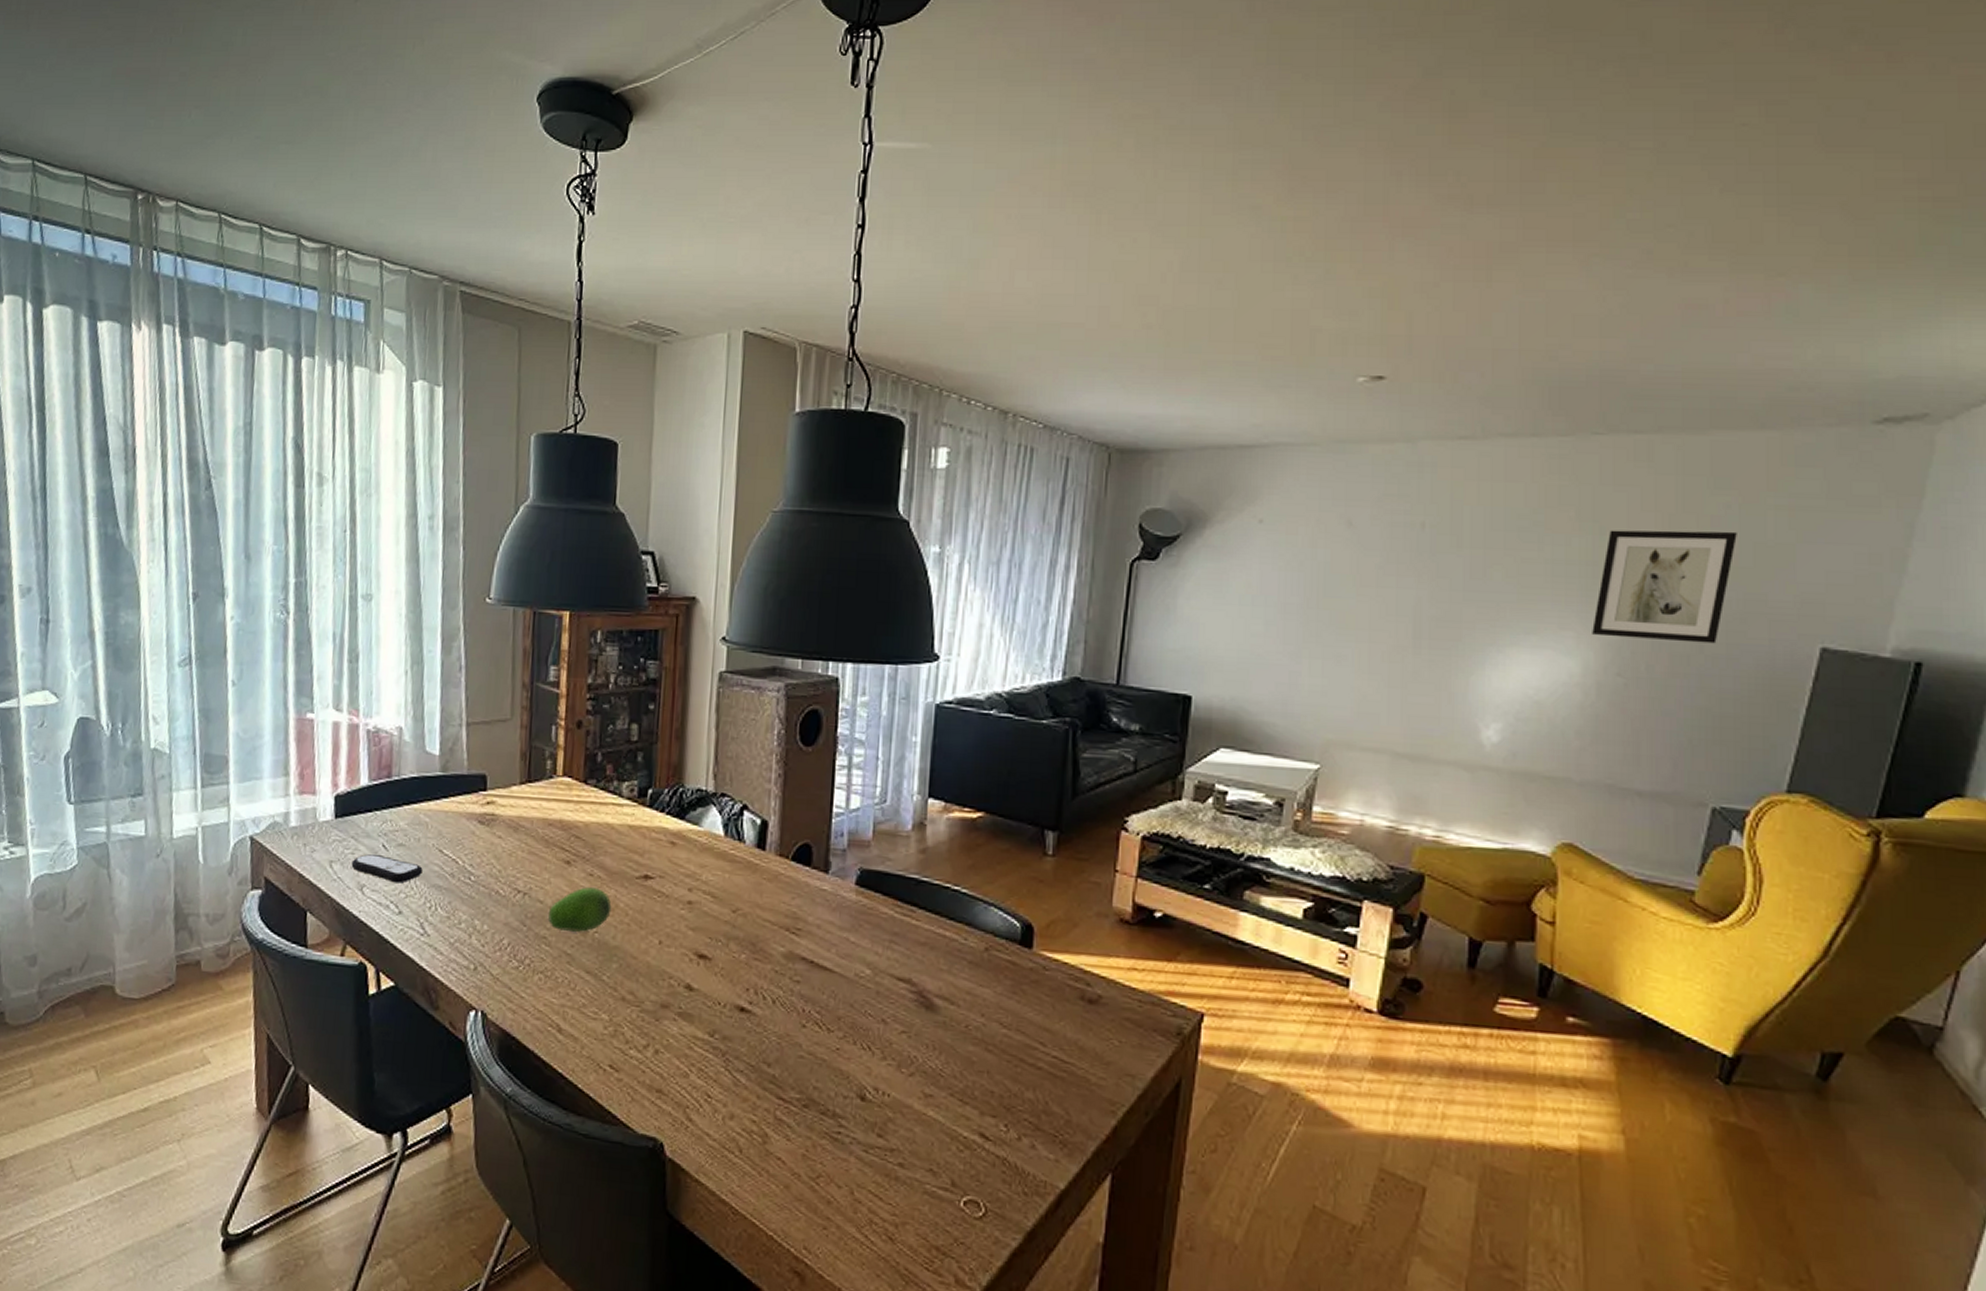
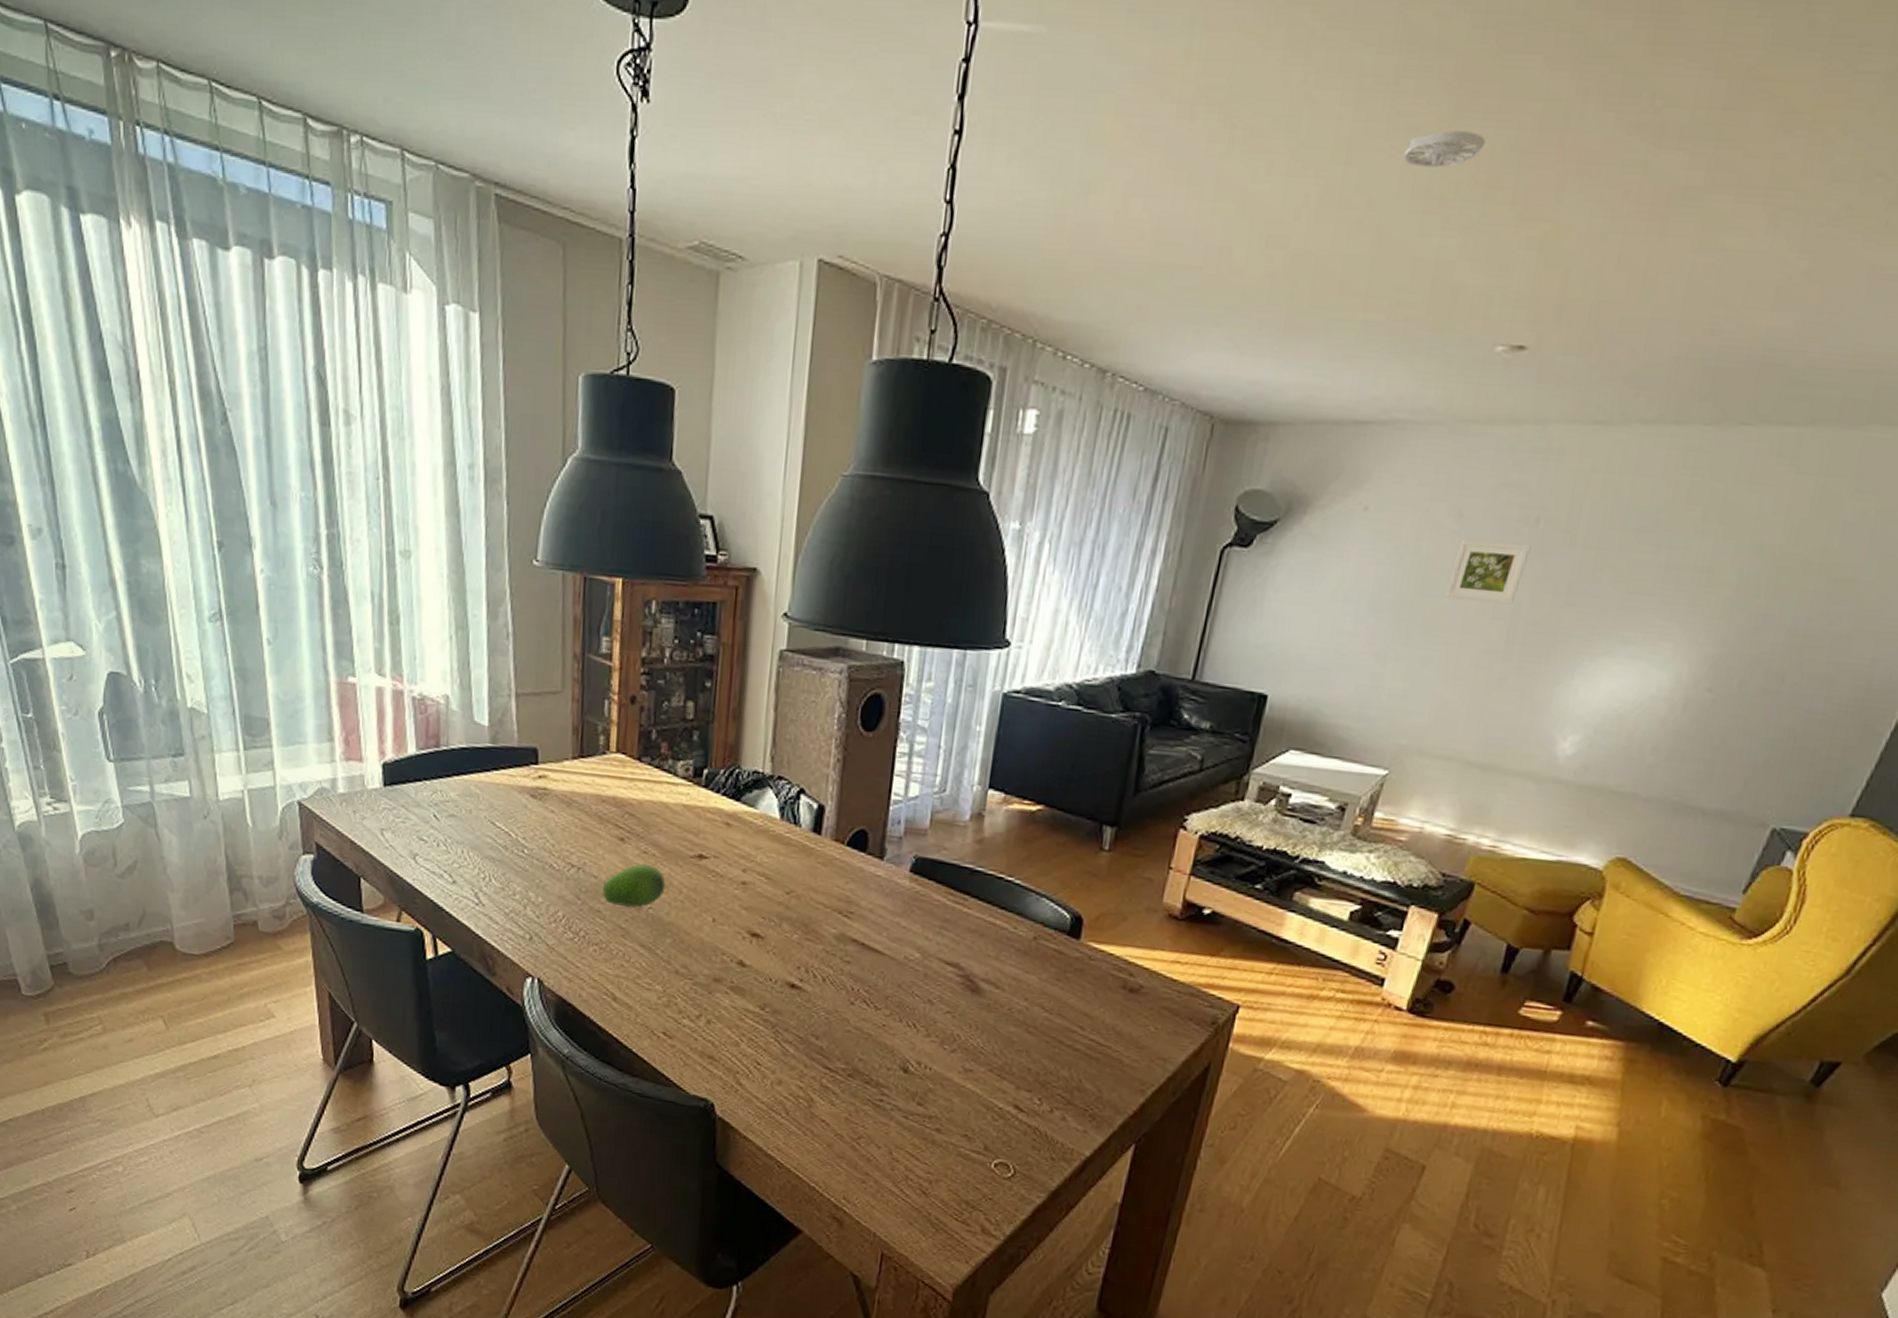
remote control: present [351,853,423,883] -> none [403,823,475,854]
smoke detector: none [1251,207,1319,236] -> present [1404,130,1486,168]
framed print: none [1348,546,1421,602] -> present [1445,540,1531,604]
wall art: present [1592,530,1737,644] -> none [1691,534,1867,662]

